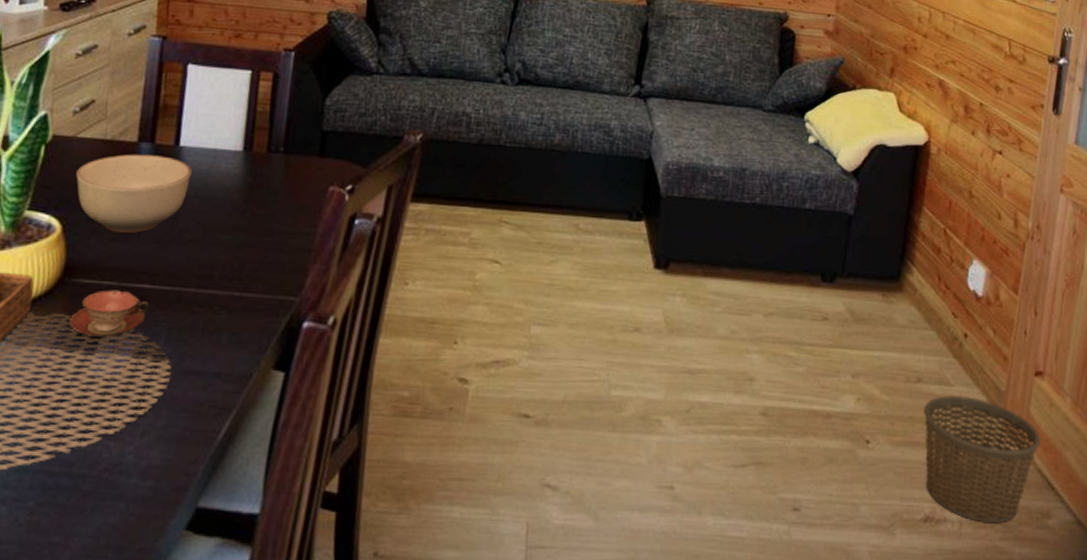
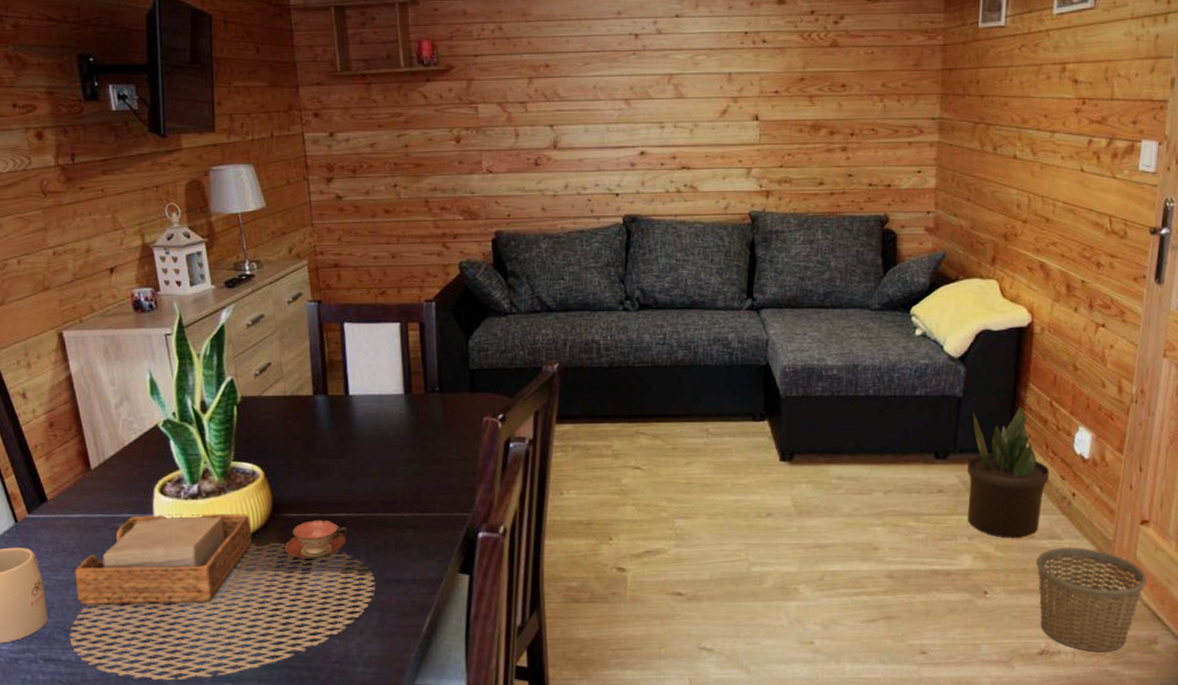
bowl: present [76,154,192,233] -> none [267,405,364,473]
planter: none [852,231,941,380] -> present [967,406,1050,538]

